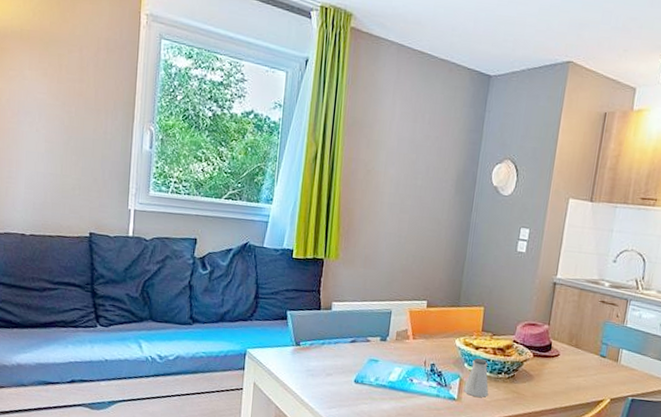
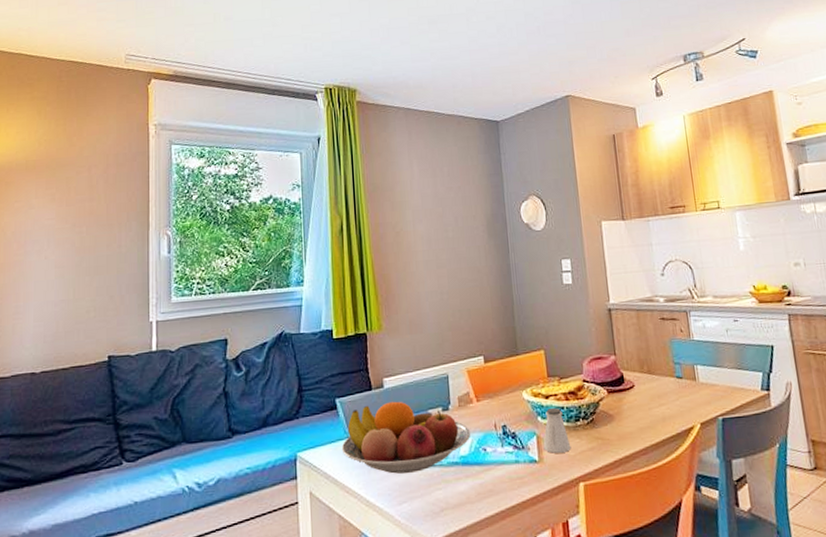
fruit bowl: none [286,322,402,386] -> present [341,401,470,474]

